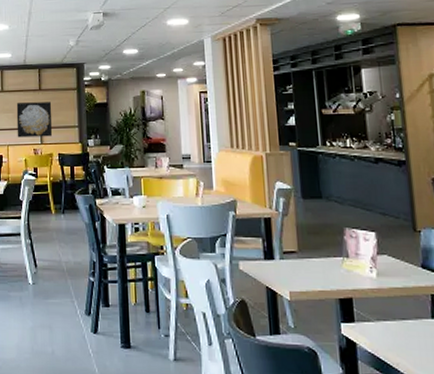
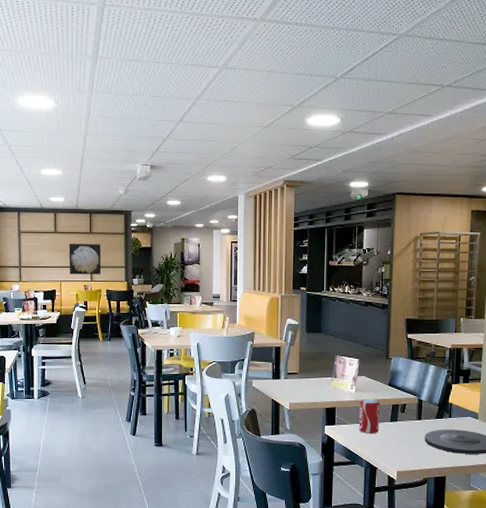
beverage can: none [385,286,417,335] -> present [359,398,380,433]

